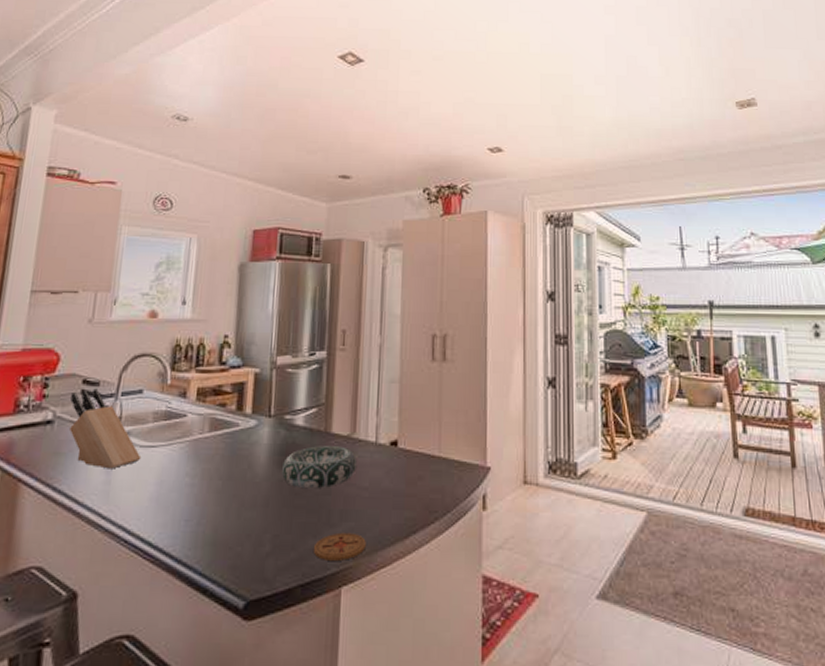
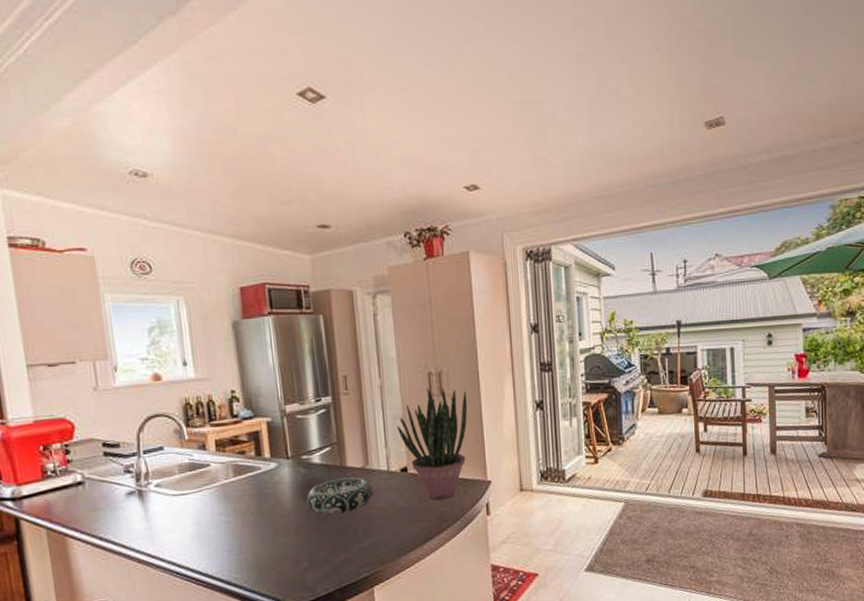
knife block: present [68,388,142,469] -> none [94,449,176,517]
coaster: present [313,532,366,561] -> none [344,545,390,569]
potted plant: none [392,351,472,485] -> present [397,387,468,501]

